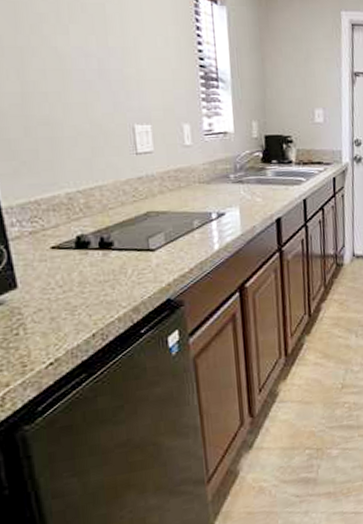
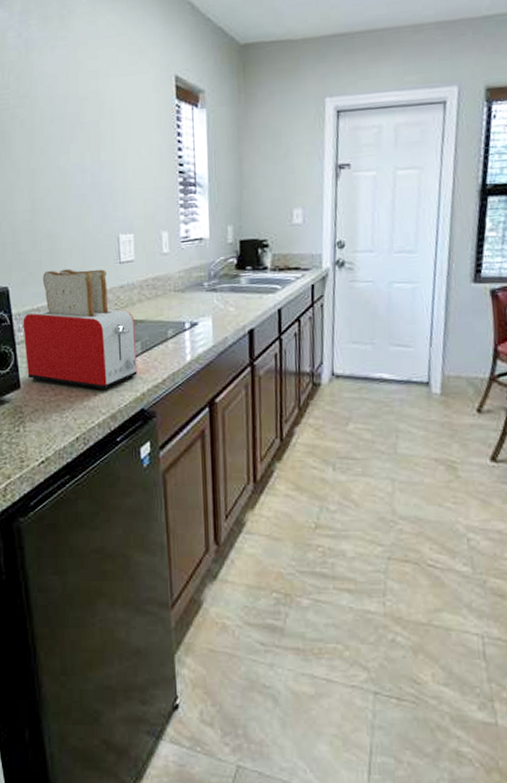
toaster: none [16,159,162,284] -> present [23,269,137,391]

